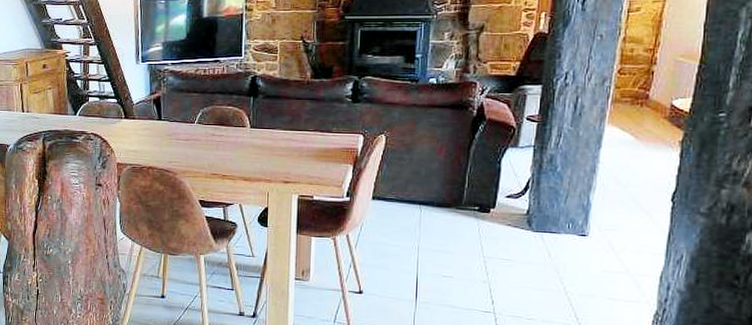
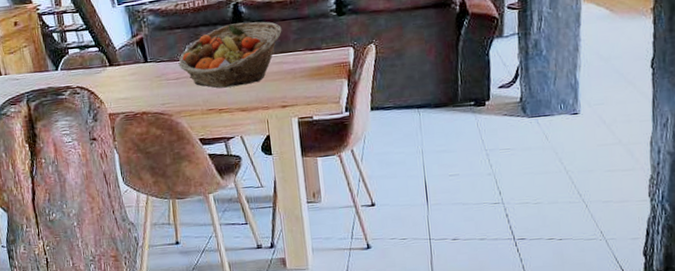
fruit basket: none [190,95,295,156] -> present [178,21,282,88]

